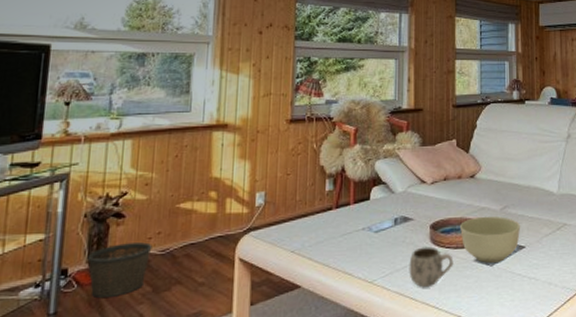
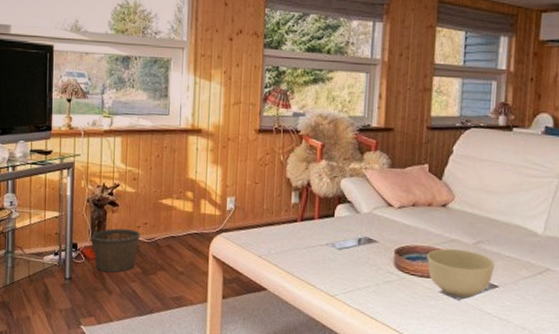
mug: present [409,246,454,288] -> none [370,270,418,311]

